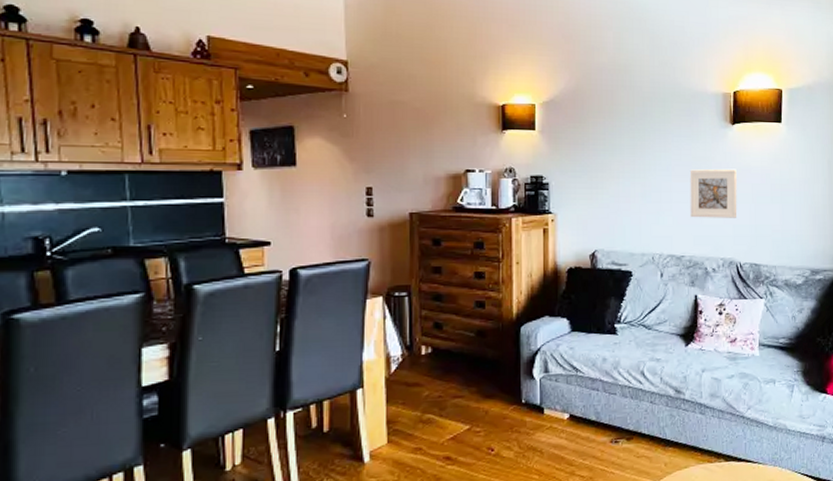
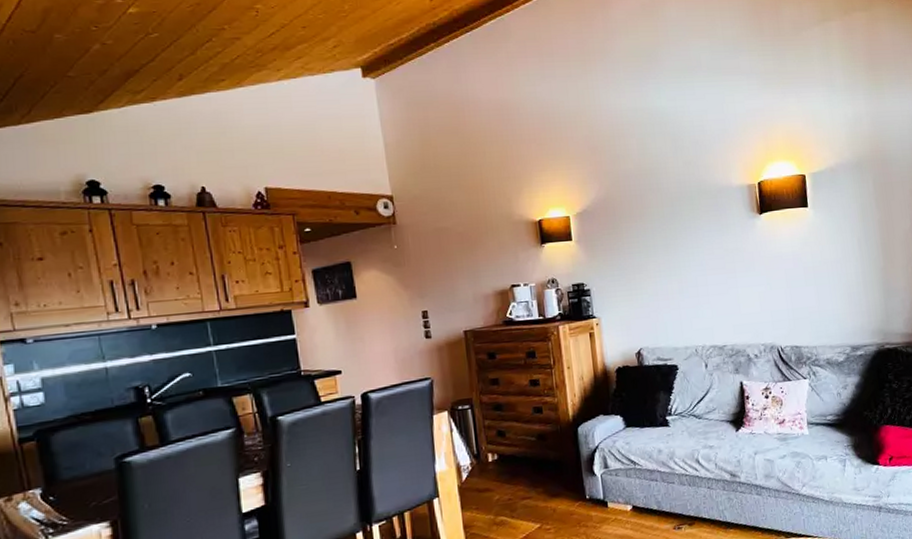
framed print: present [689,168,737,218] -> none [723,256,774,308]

